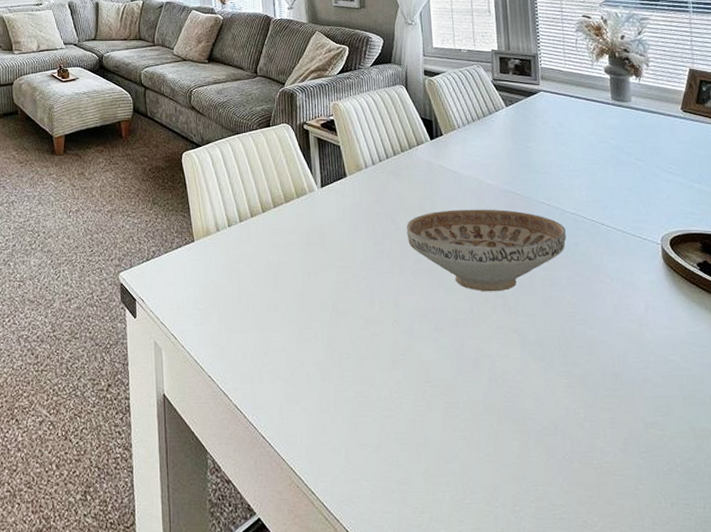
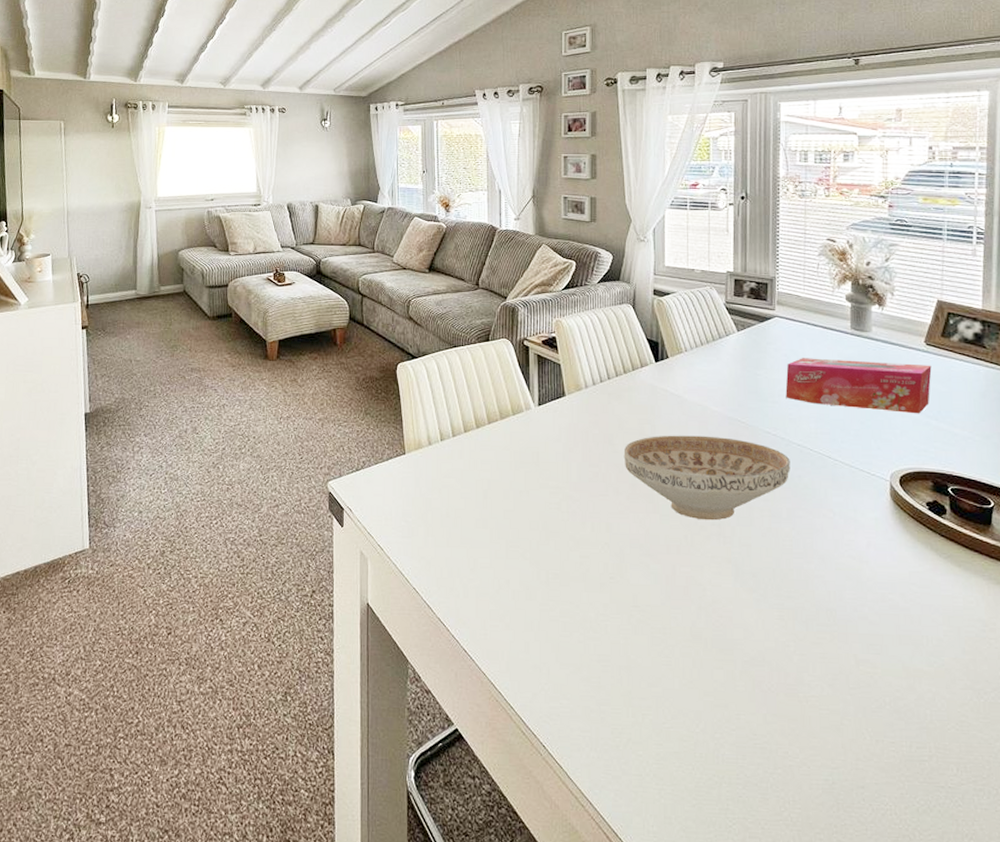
tissue box: none [555,129,691,178] -> present [785,358,932,414]

